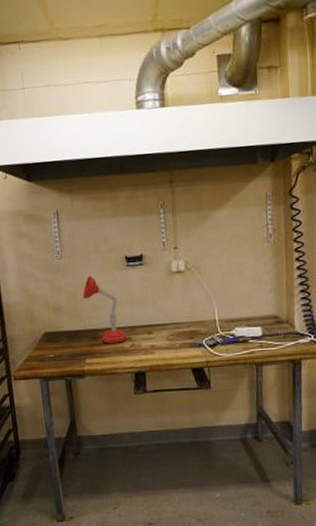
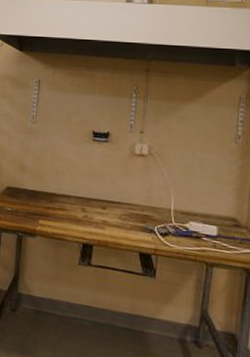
desk lamp: present [82,275,128,344] -> none [47,142,82,212]

